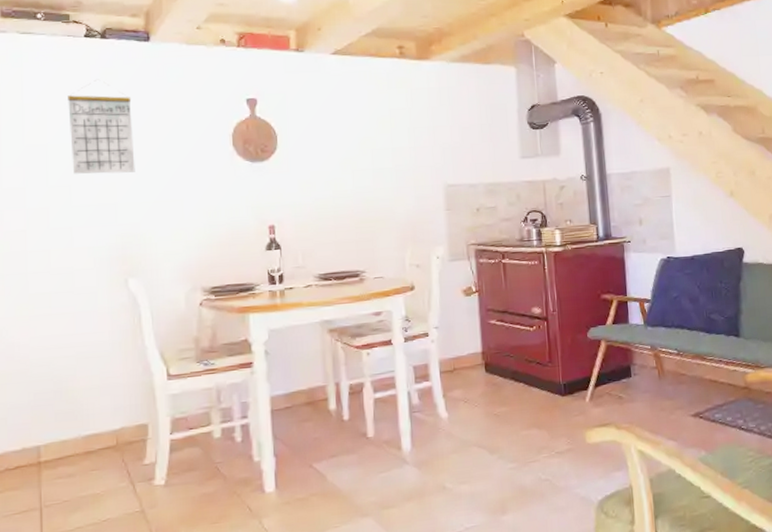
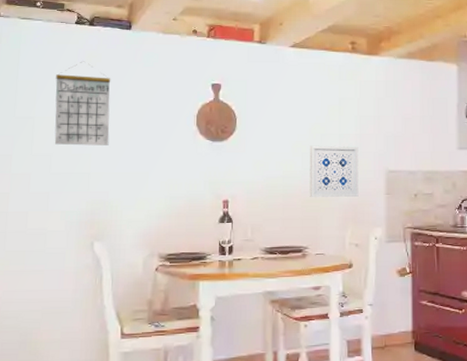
wall art: none [360,160,417,217] -> present [309,145,359,197]

